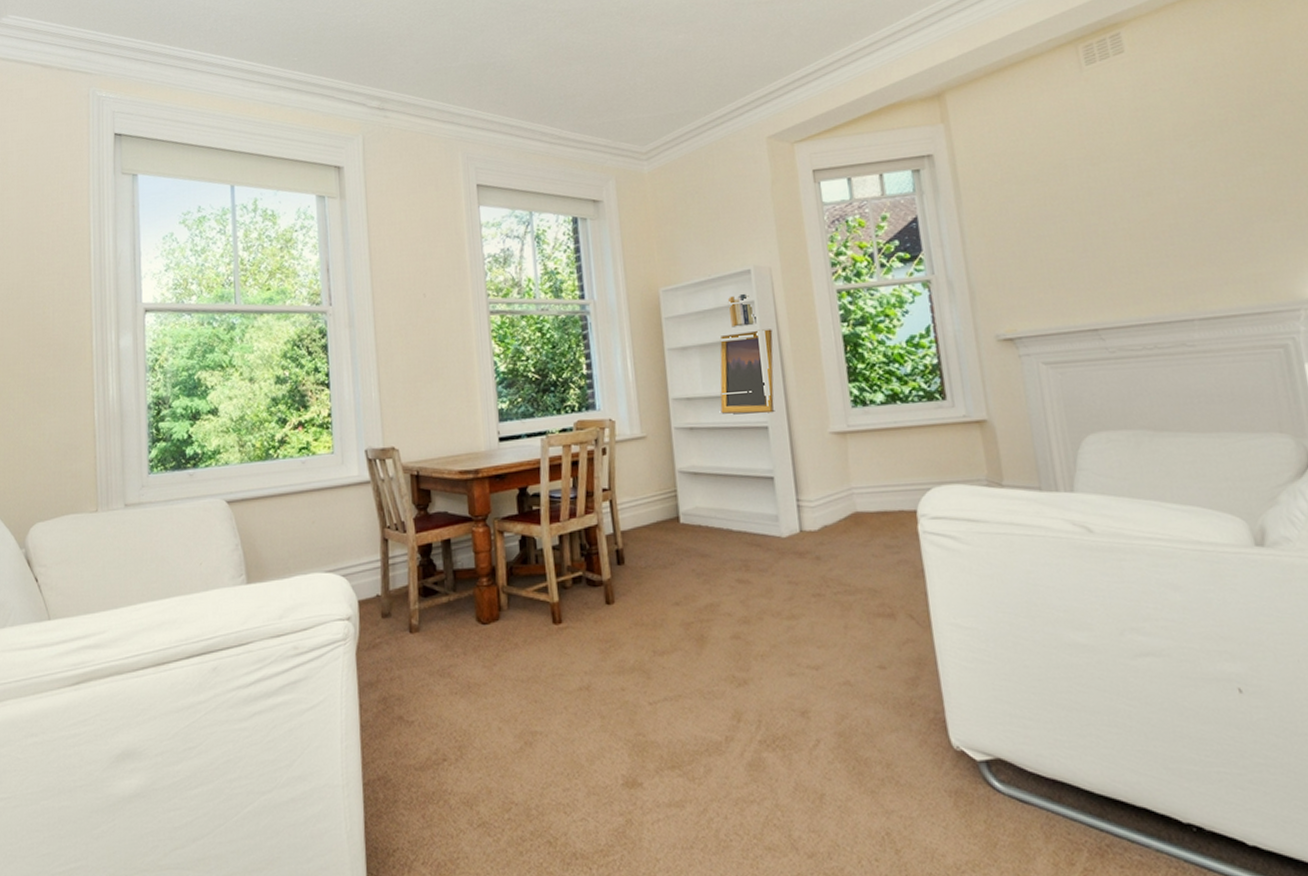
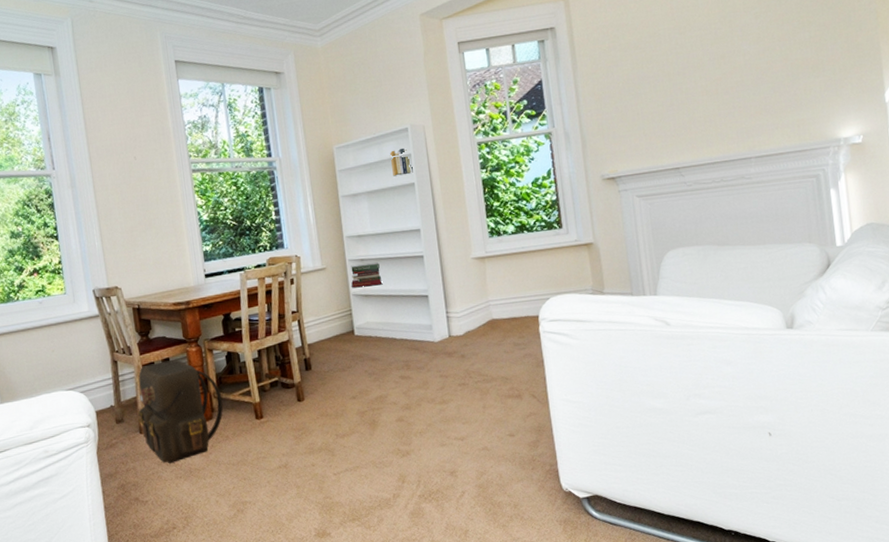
backpack: none [408,542,514,674] -> present [137,360,224,463]
books: none [677,431,715,463] -> present [351,261,382,288]
picture frame: present [720,329,774,414] -> none [384,176,428,247]

